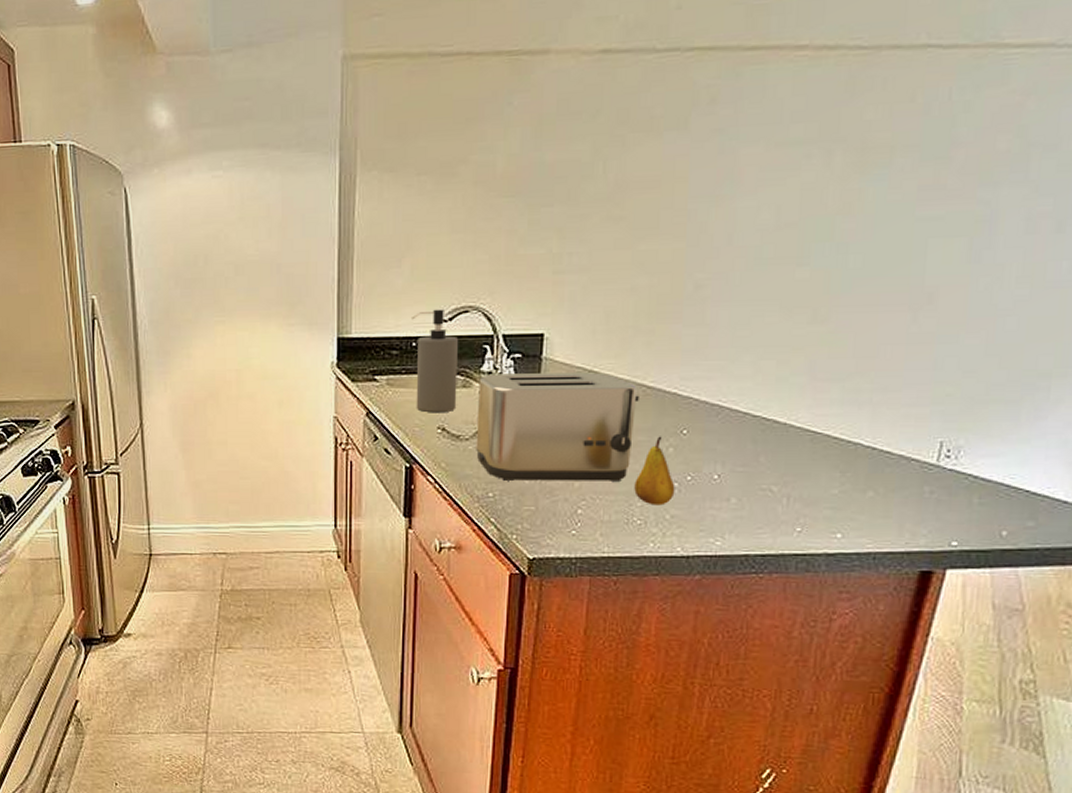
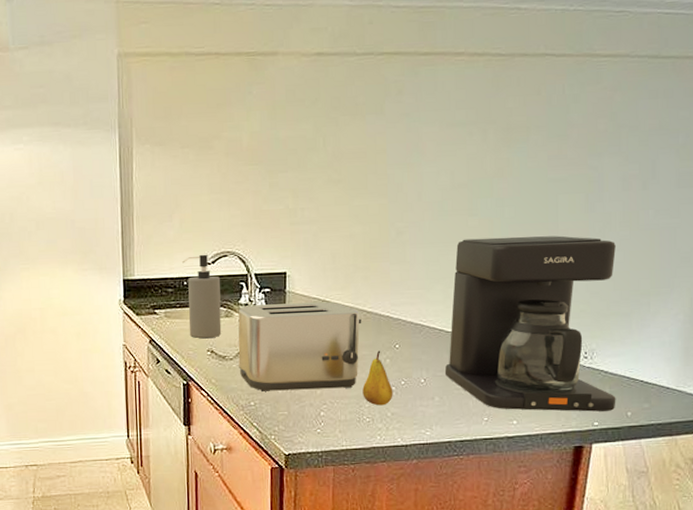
coffee maker: none [746,294,1007,528] -> present [444,235,616,412]

